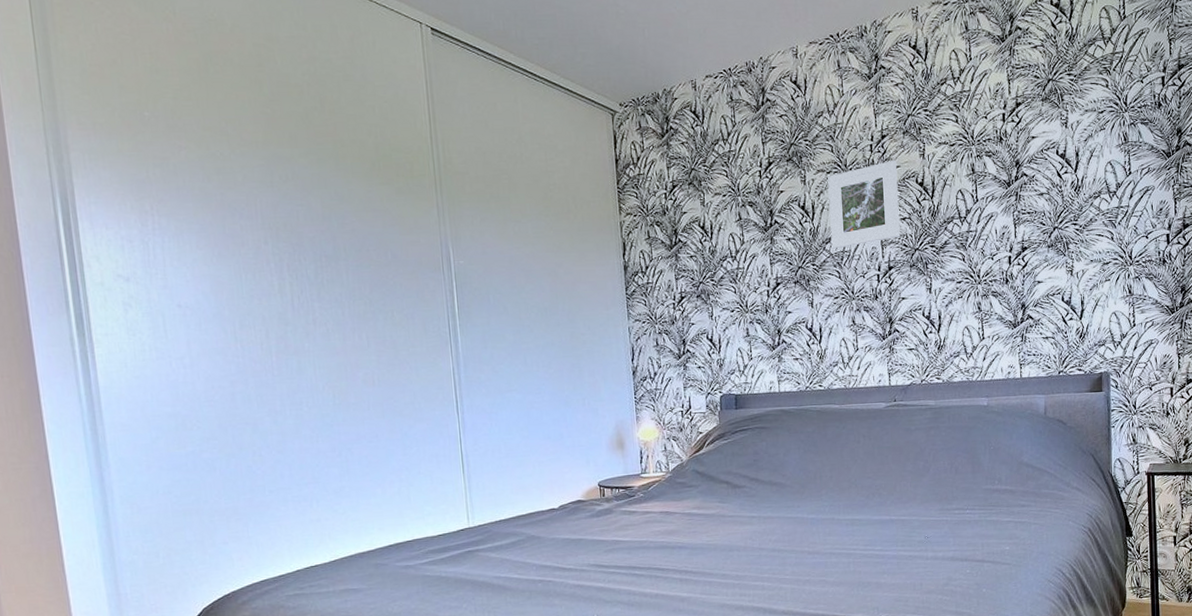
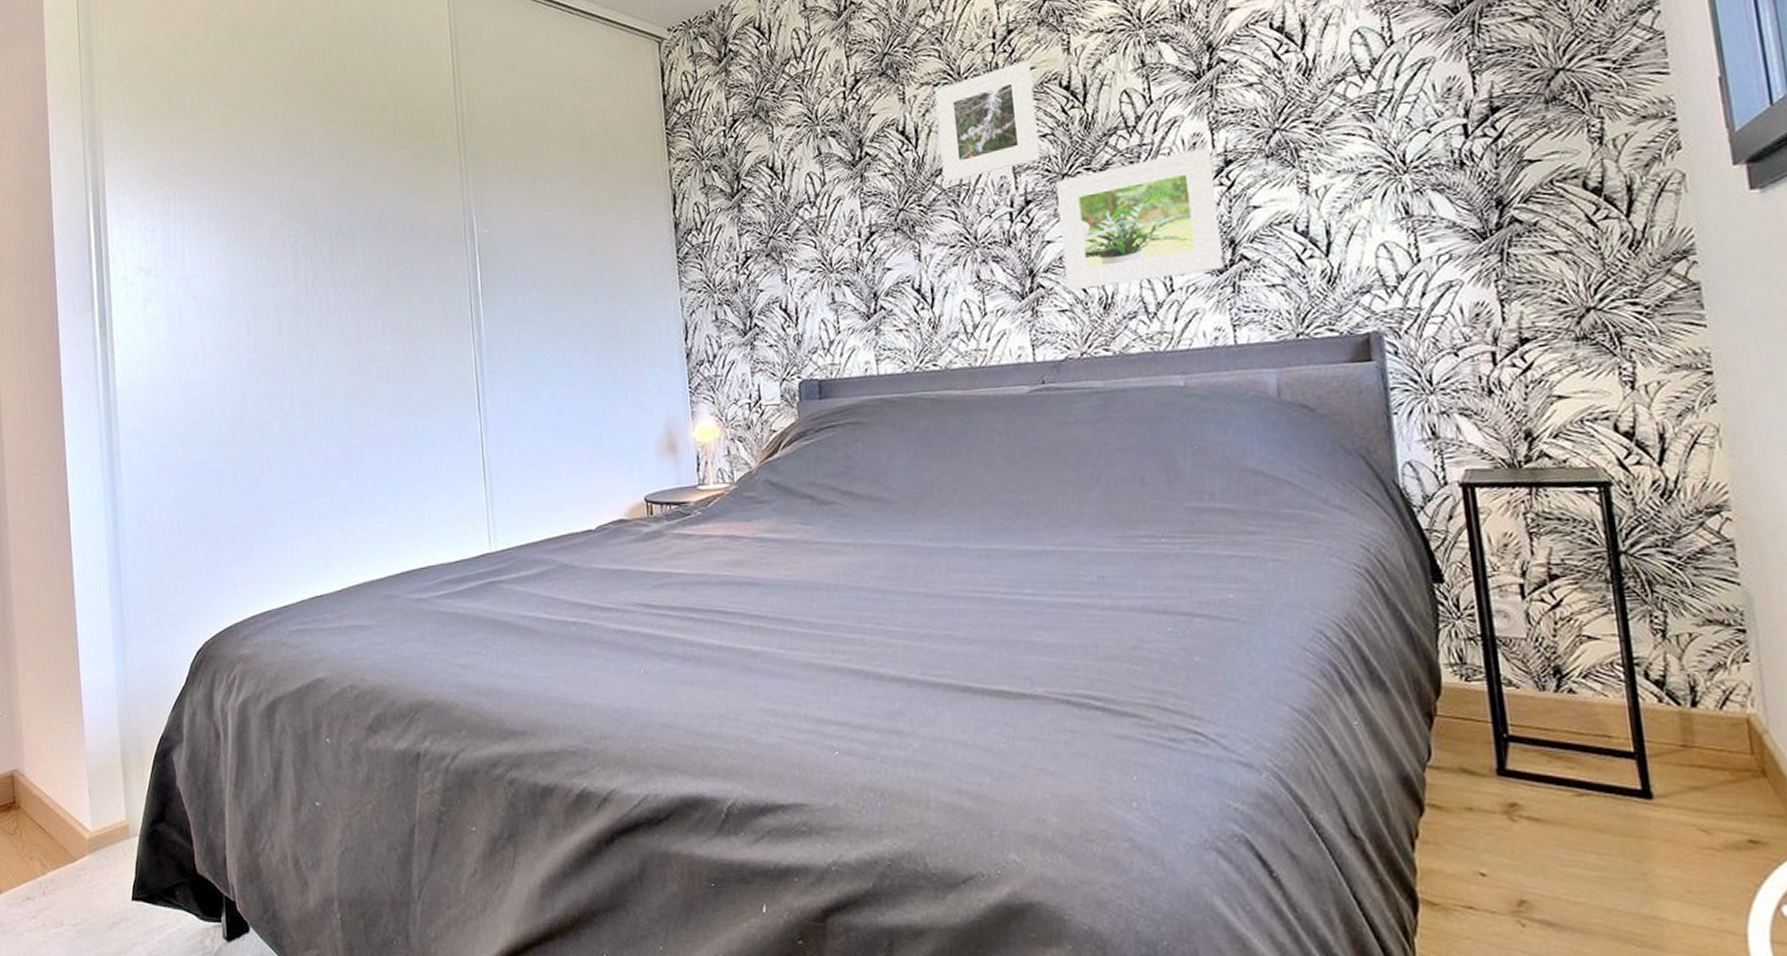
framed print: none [909,236,1017,335] -> present [1055,147,1224,292]

